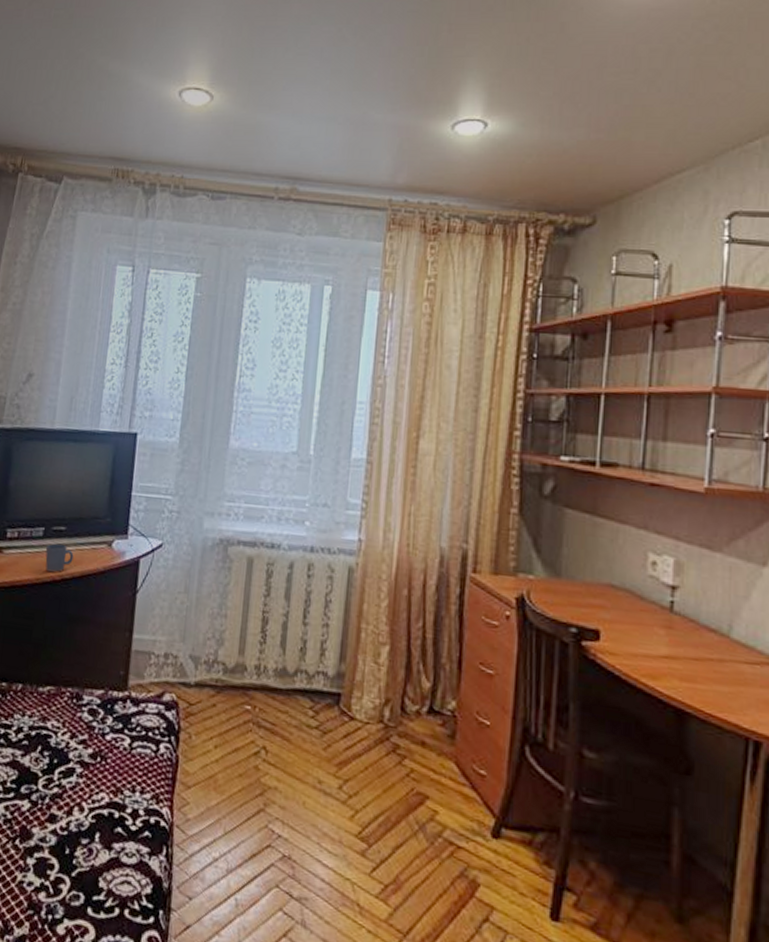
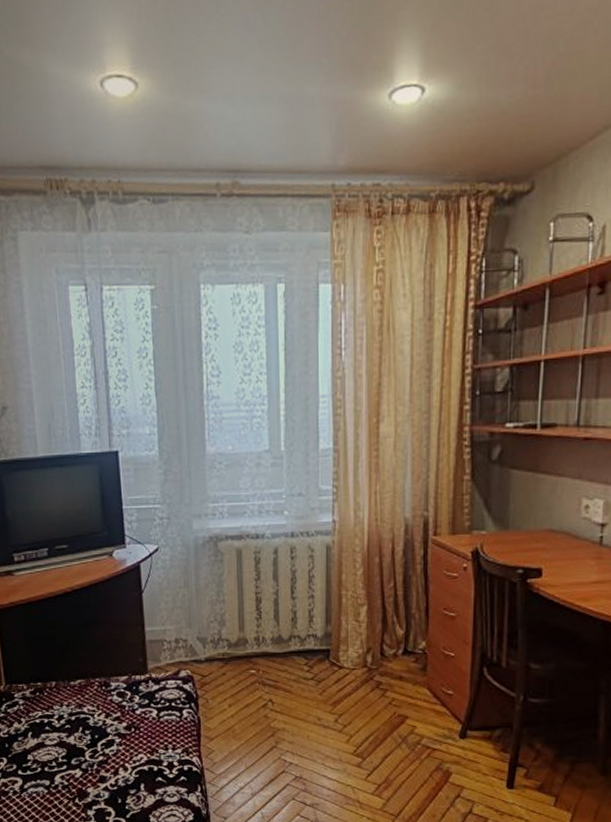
mug: present [45,543,74,573] -> none [52,560,80,586]

